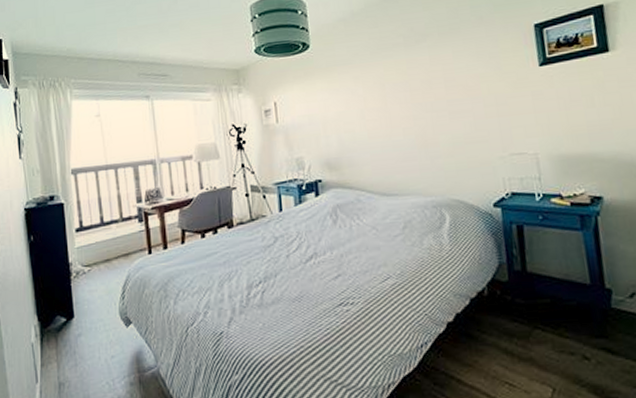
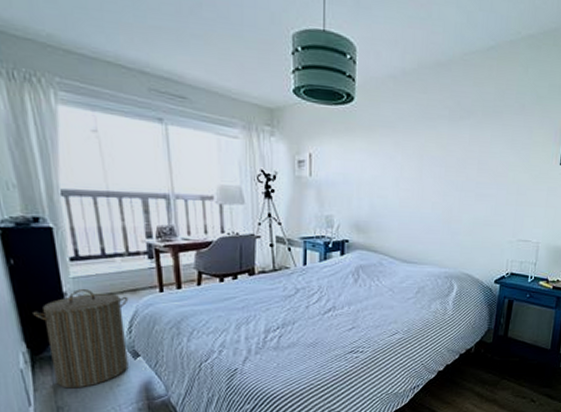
laundry hamper: none [45,258,122,362] -> present [33,289,129,389]

